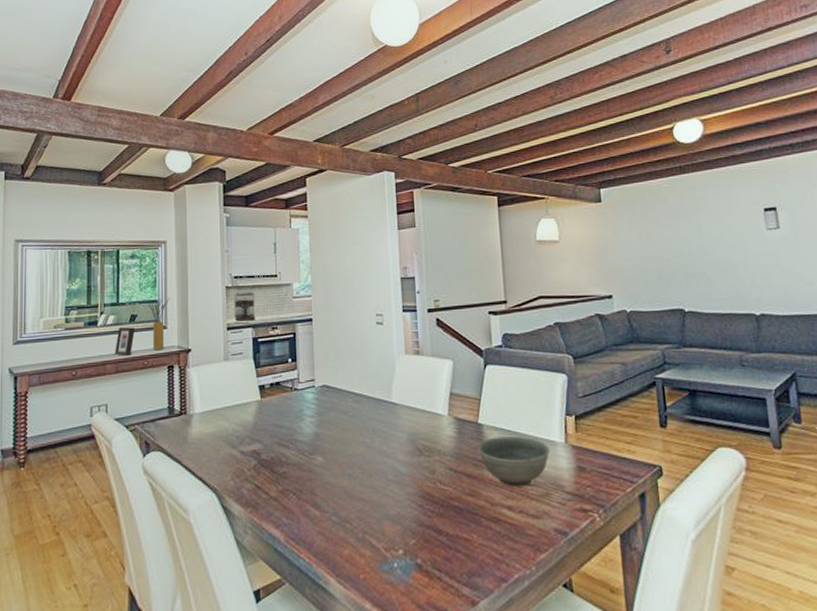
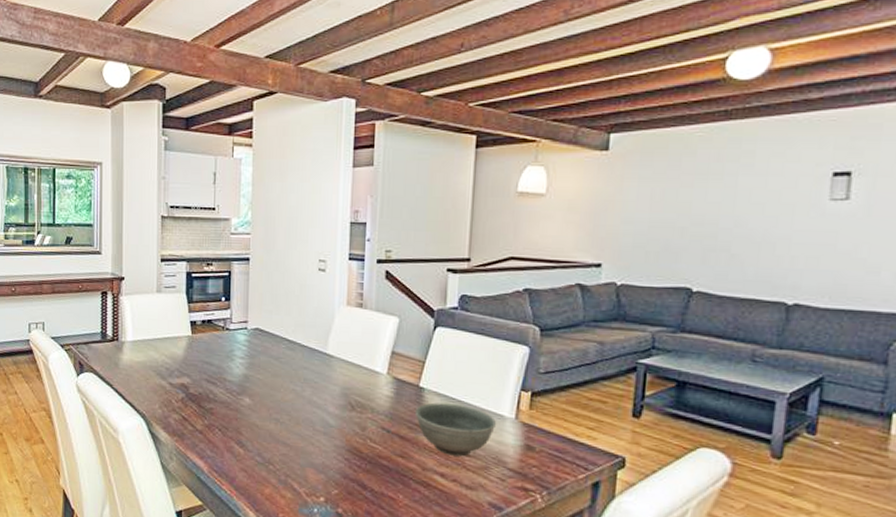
picture frame: present [115,327,135,356] -> none [51,248,70,278]
vase: present [148,297,169,350] -> none [83,222,104,275]
coffee maker: present [234,292,256,322] -> none [169,224,191,254]

